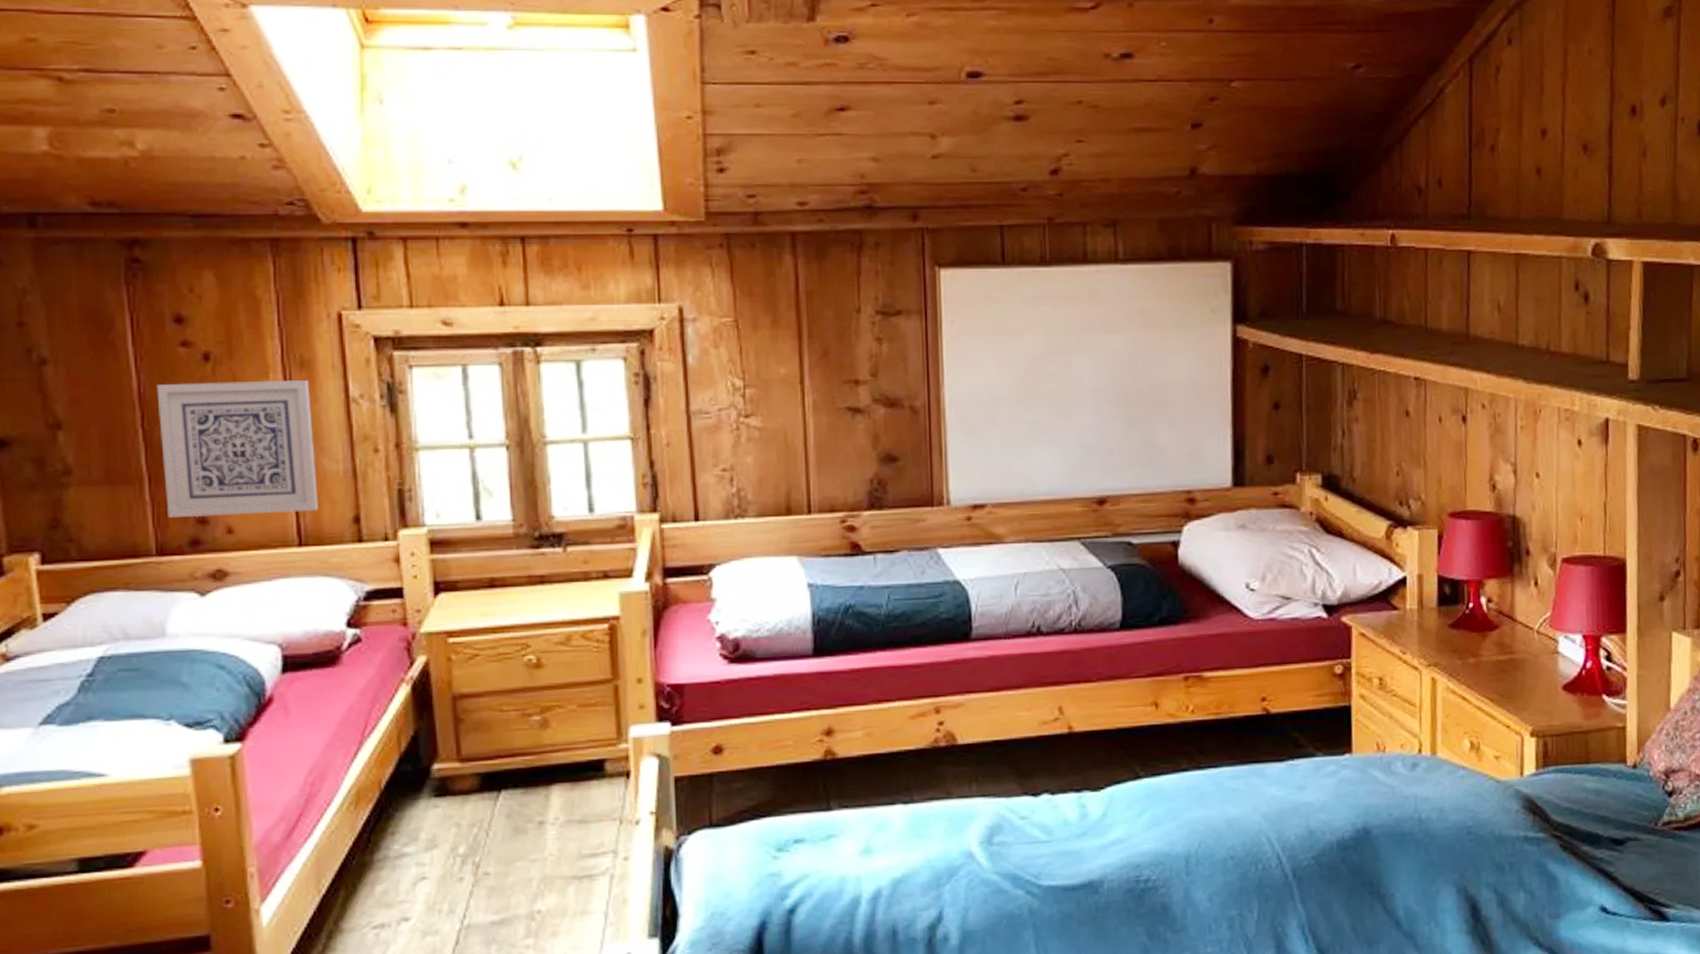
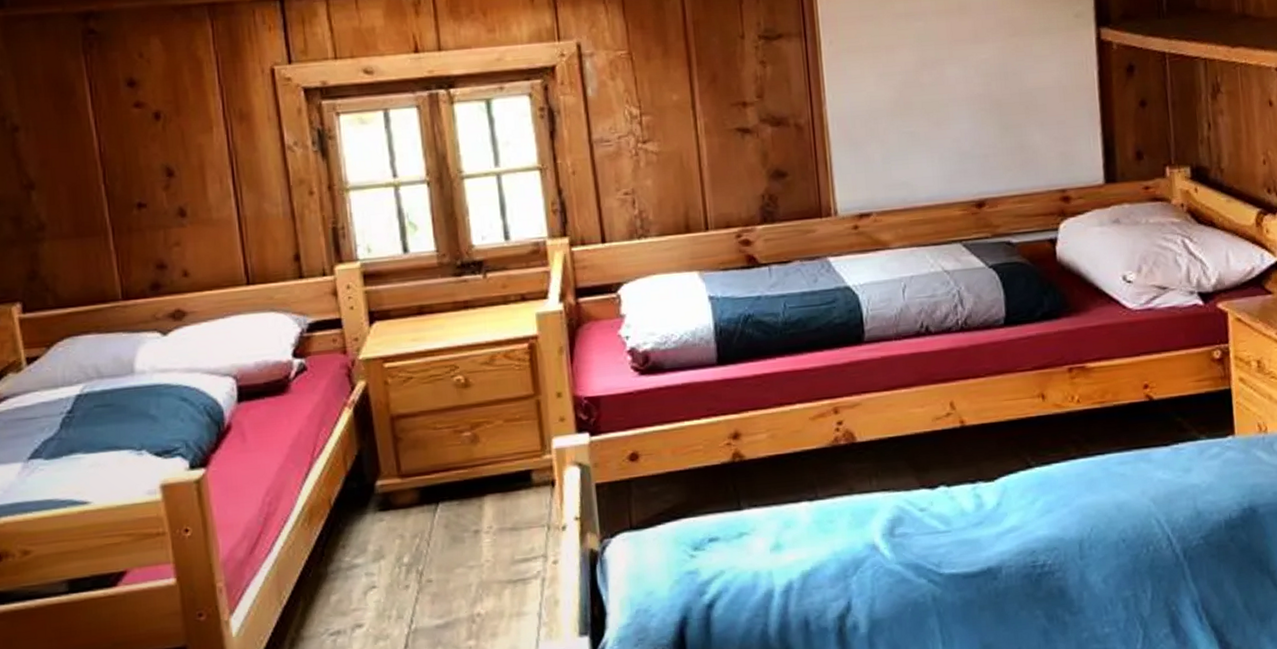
wall art: present [156,379,318,518] -> none [115,132,262,265]

